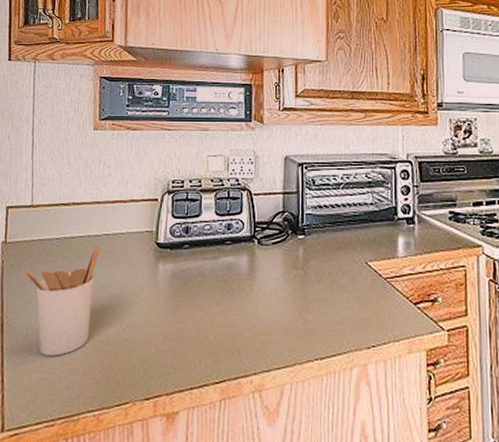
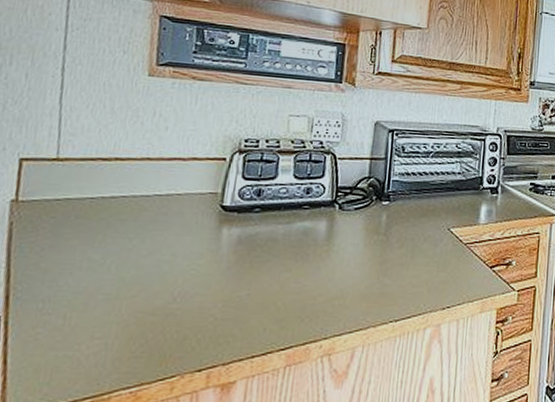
utensil holder: present [24,246,101,356] -> none [42,208,150,330]

